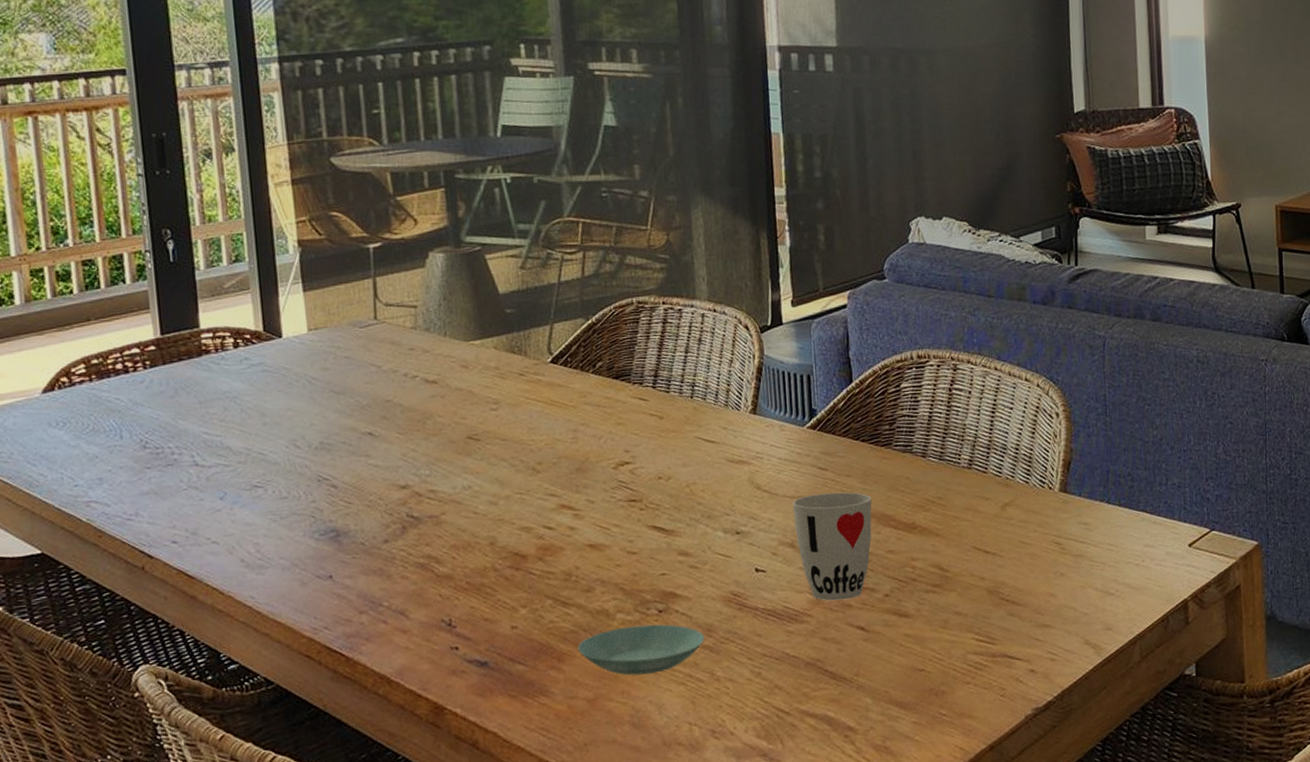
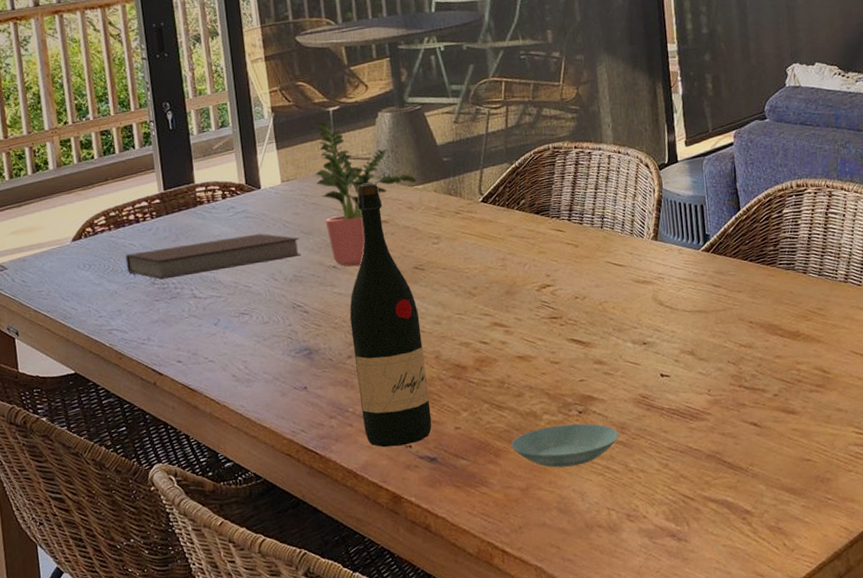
notebook: none [109,391,331,443] -> present [125,233,302,280]
potted plant: none [350,258,473,435] -> present [315,120,416,267]
wine bottle: none [387,335,484,649] -> present [349,182,432,448]
cup: present [792,492,872,601] -> none [691,305,761,401]

